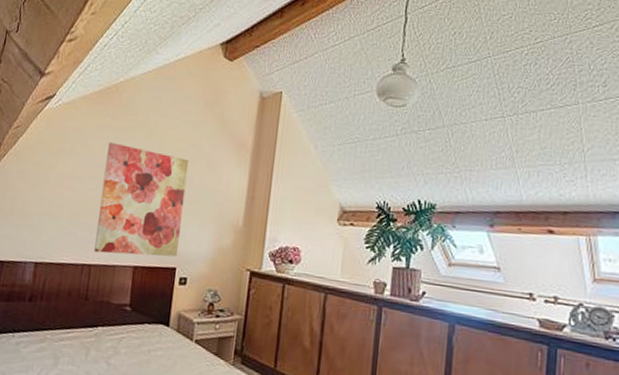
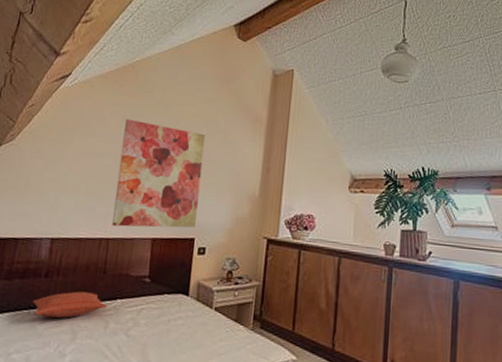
pillow: none [16,316,89,343] -> present [32,291,108,318]

